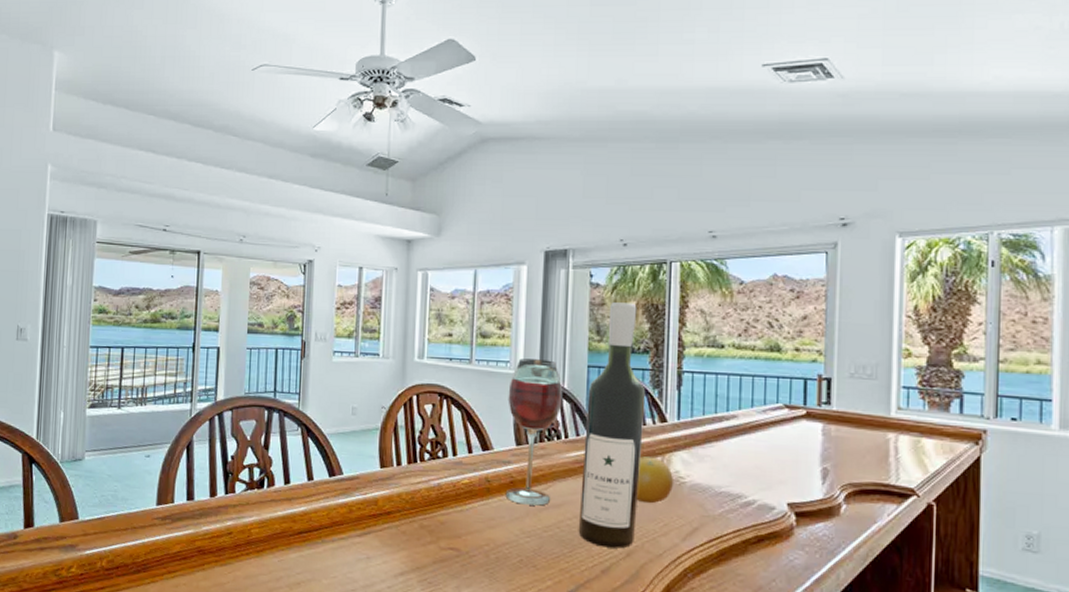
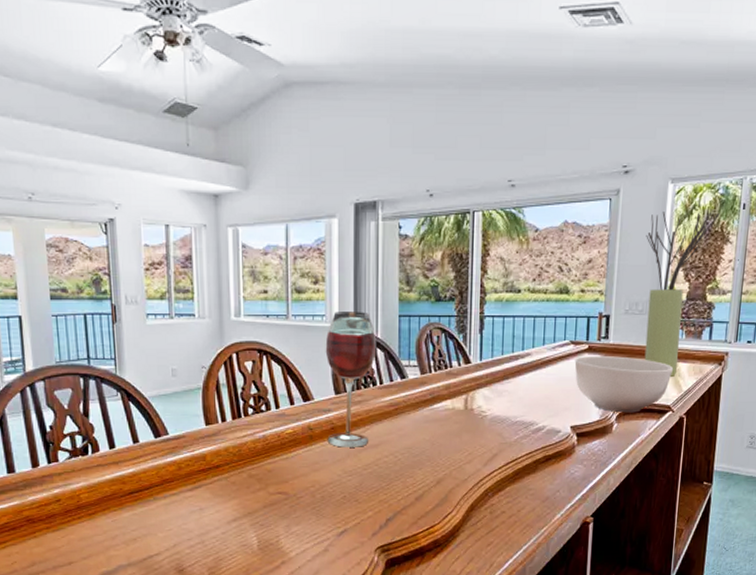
bottle: present [578,302,646,549] -> none [394,253,452,478]
fruit: present [636,456,675,504] -> none [444,395,477,437]
bowl: none [790,423,914,494] -> present [574,356,673,413]
vase: none [871,267,963,456] -> present [644,212,720,378]

